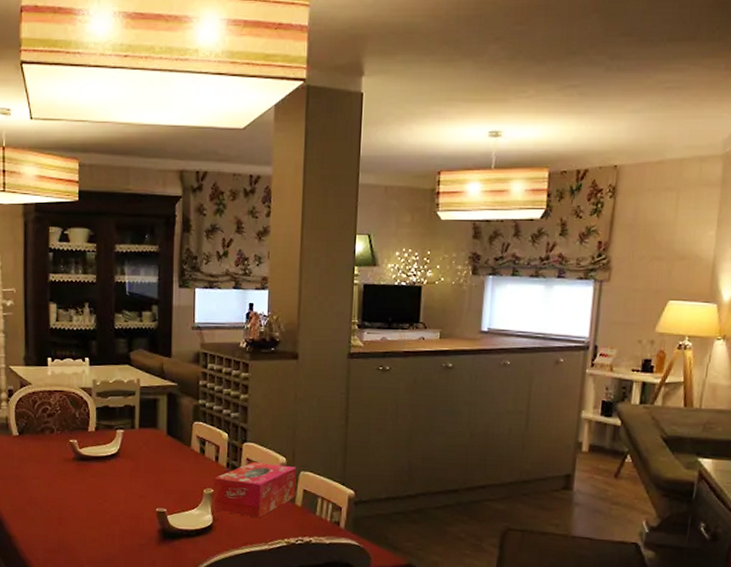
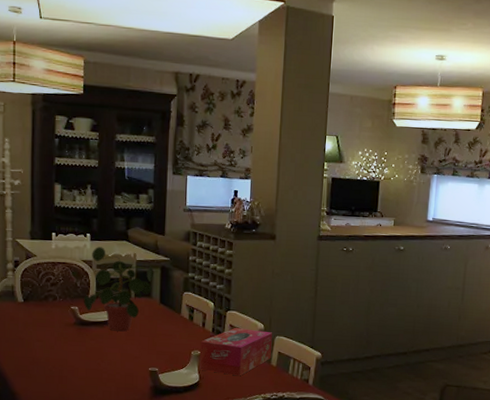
potted plant: none [82,372,159,467] -> present [83,247,153,331]

